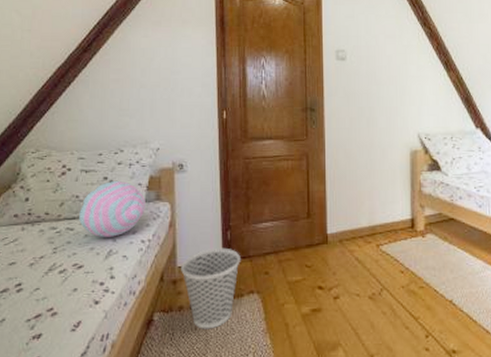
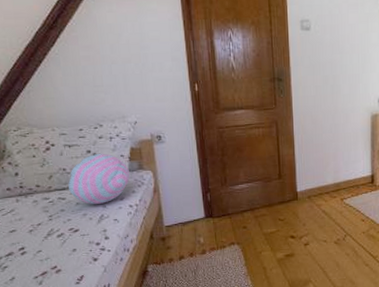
wastebasket: present [181,247,240,329] -> none [168,208,221,276]

